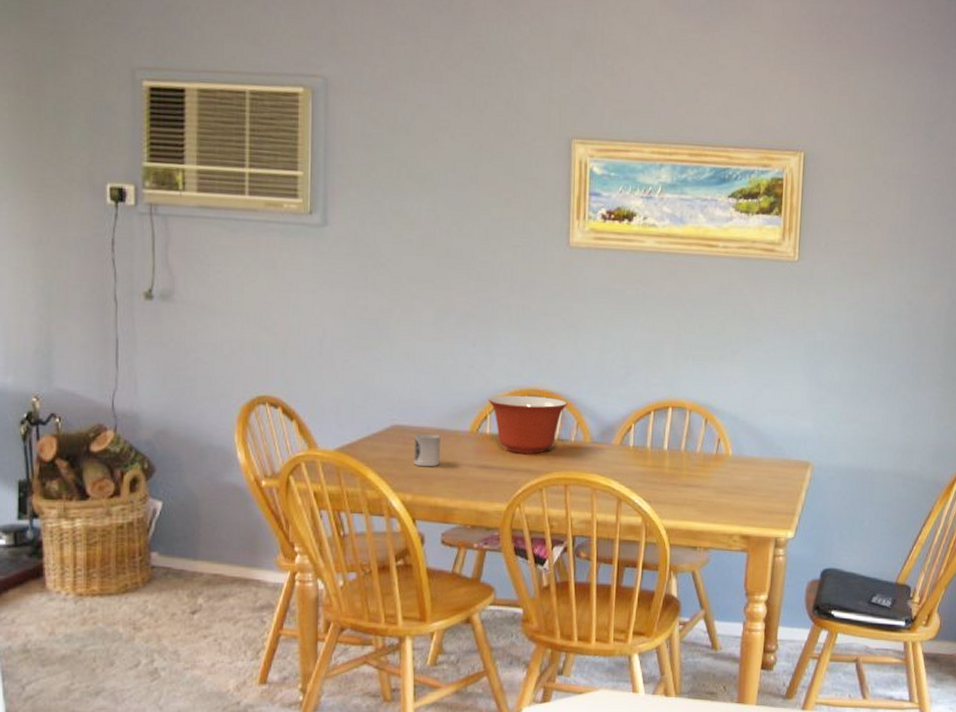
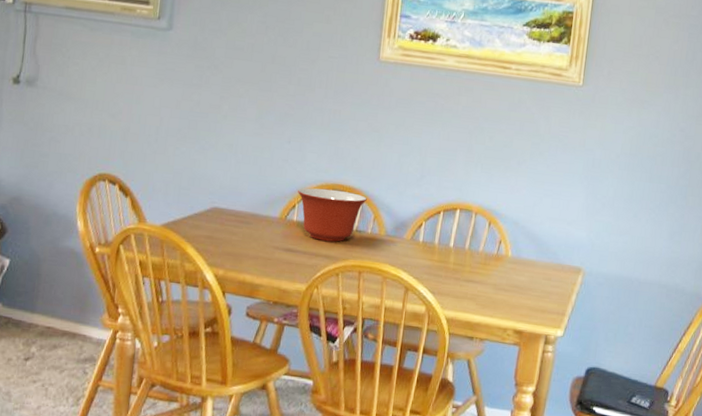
cup: present [413,433,441,467] -> none [227,216,253,247]

